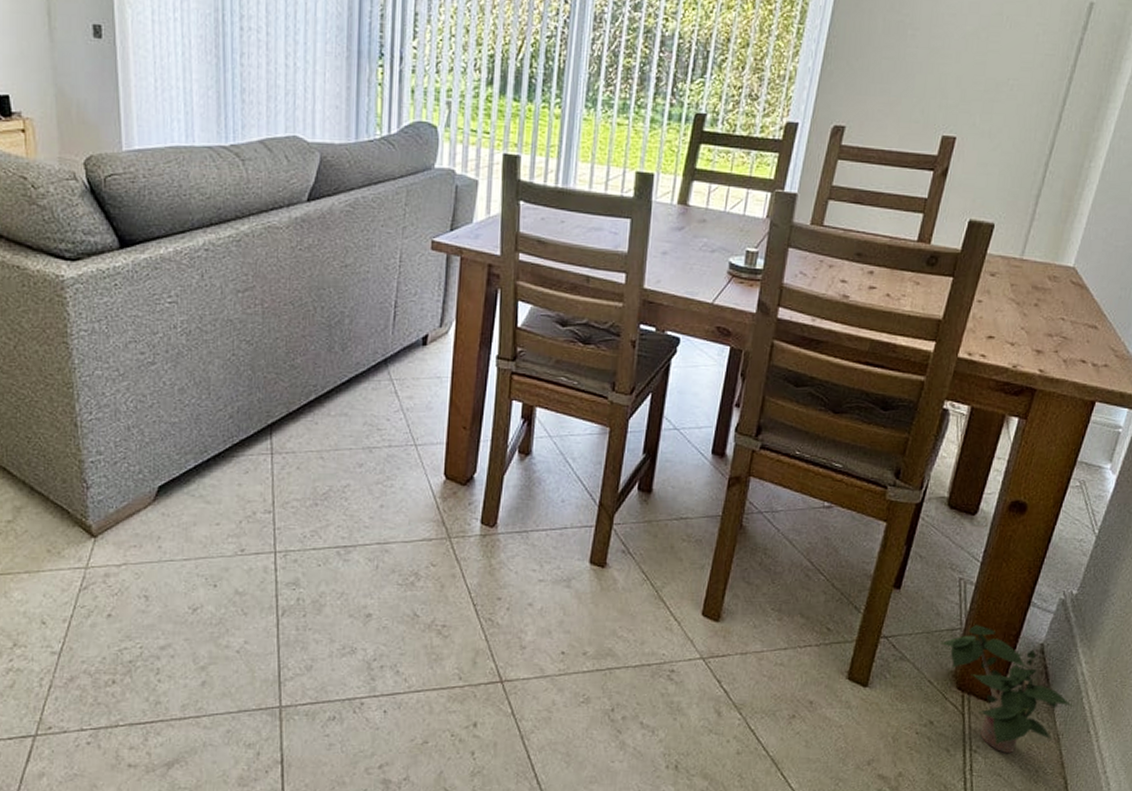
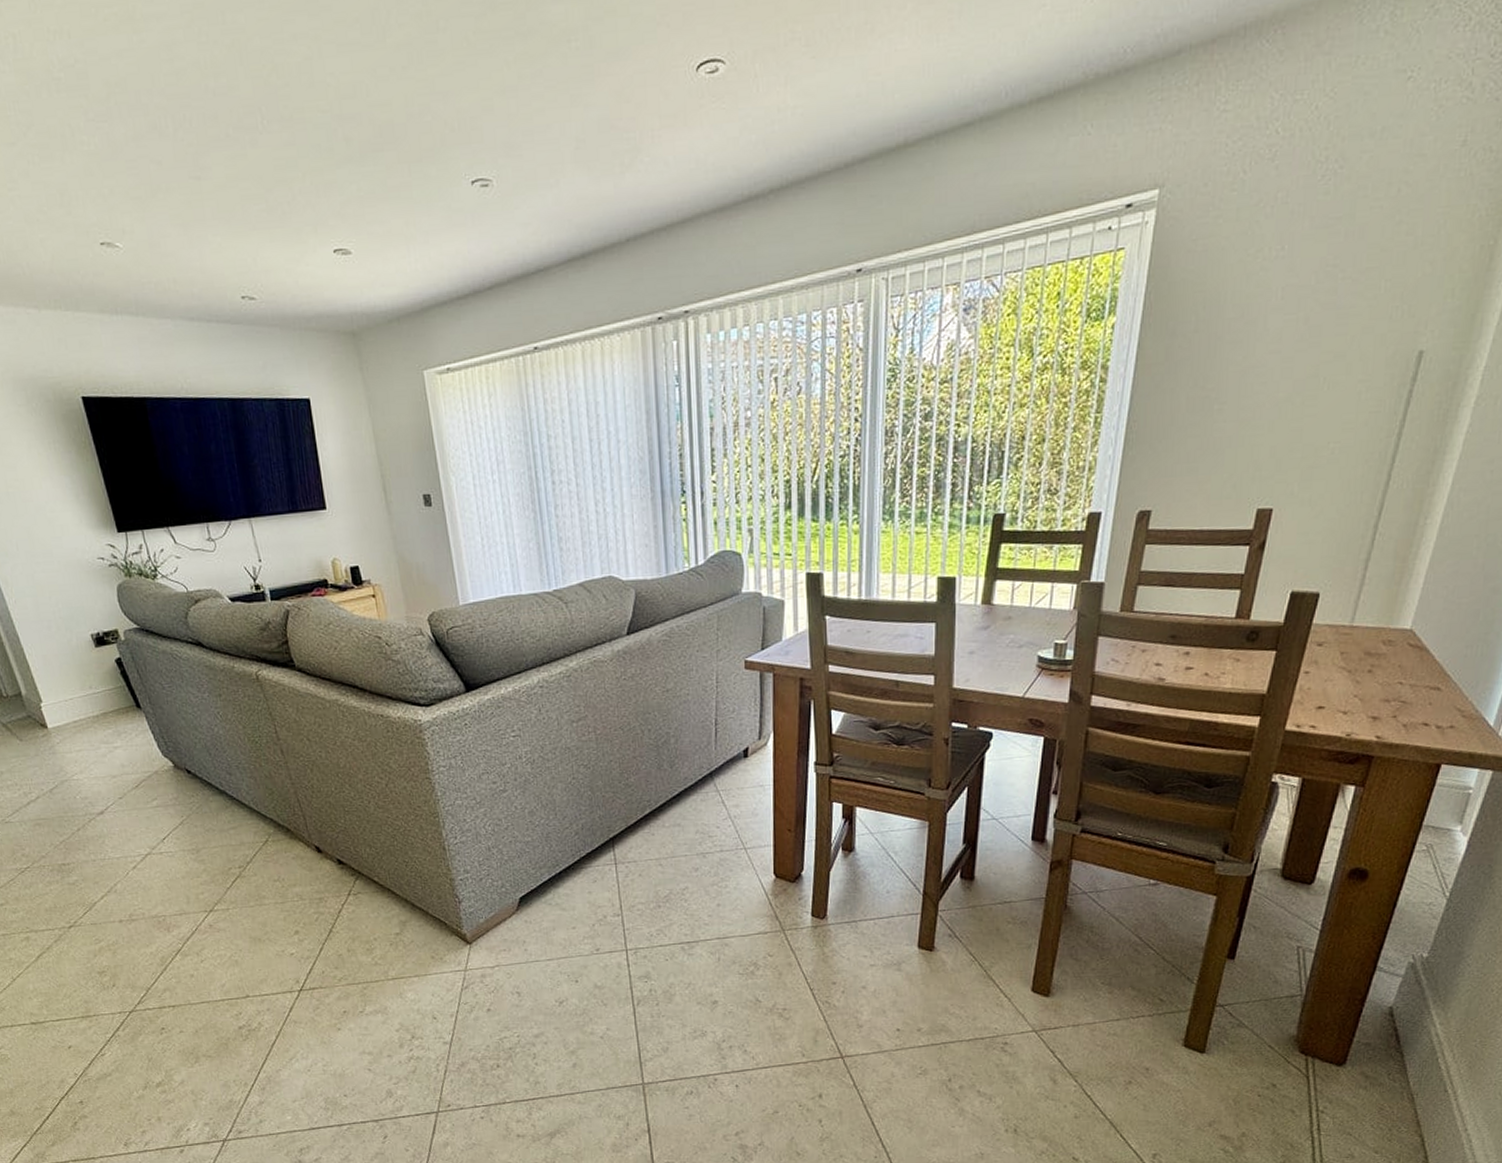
potted plant: present [940,624,1073,753] -> none [1280,990,1428,1113]

